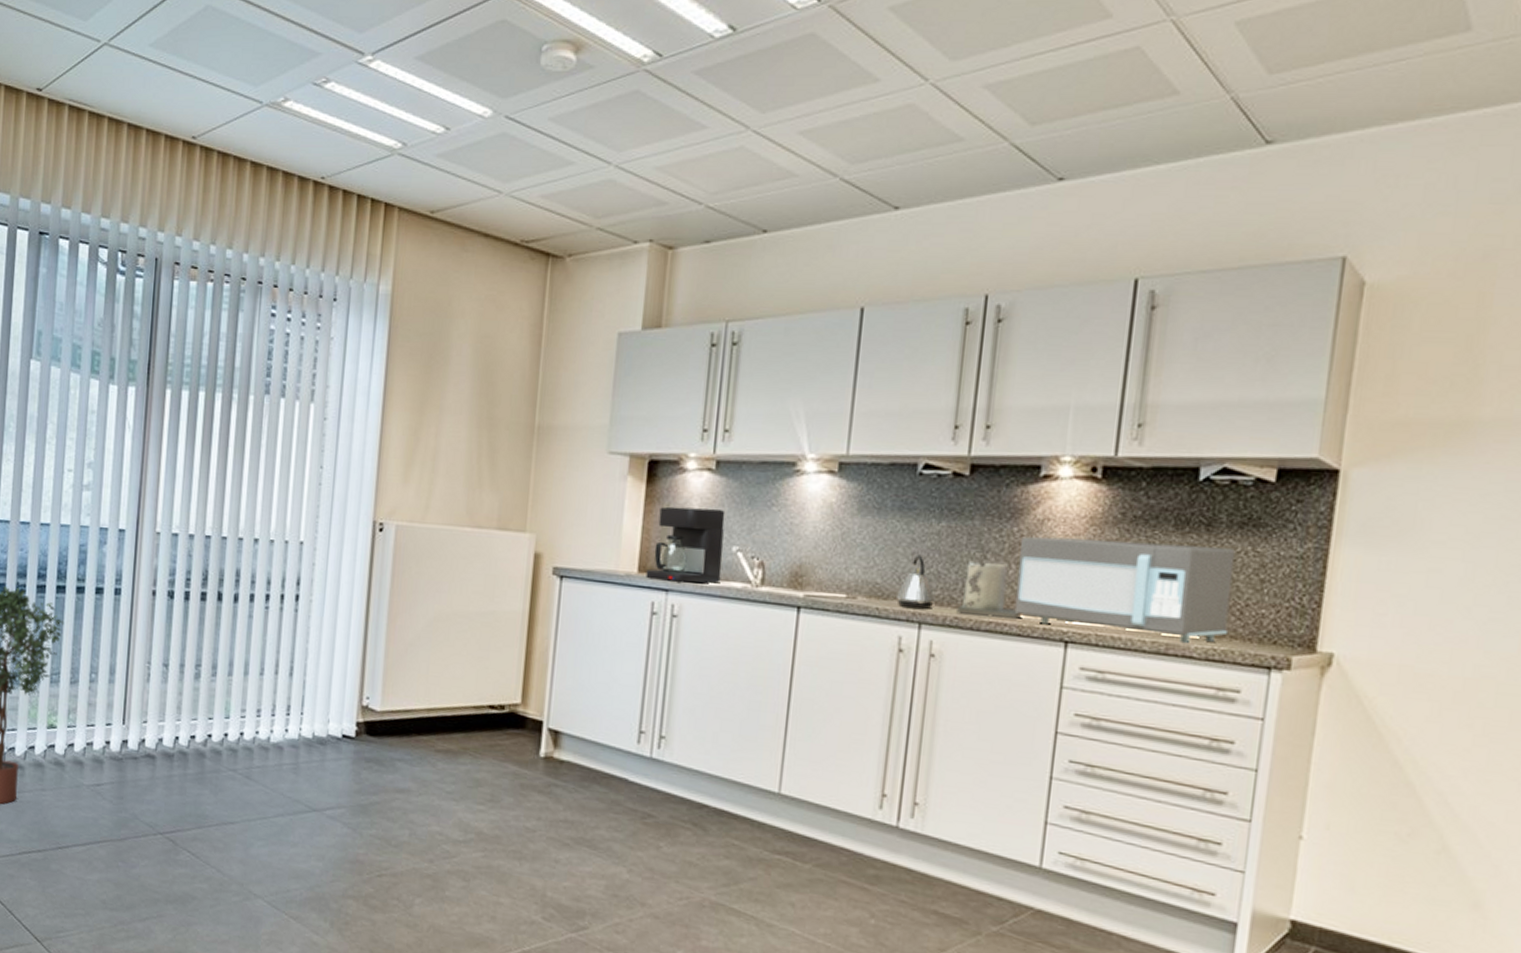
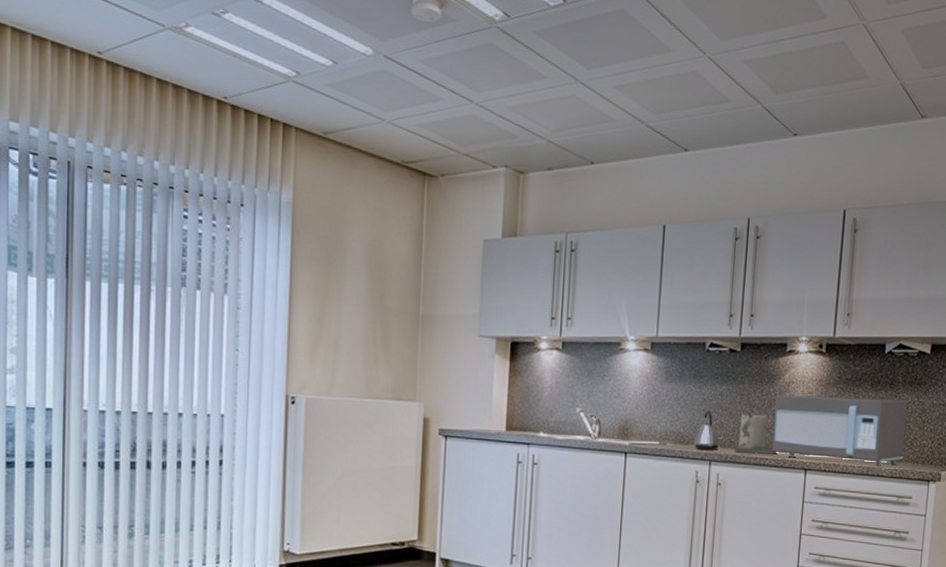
coffee maker: present [646,506,725,584] -> none [512,378,570,438]

